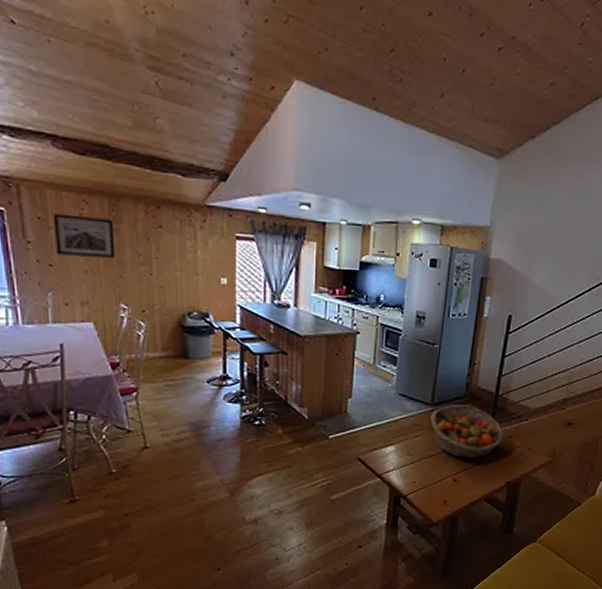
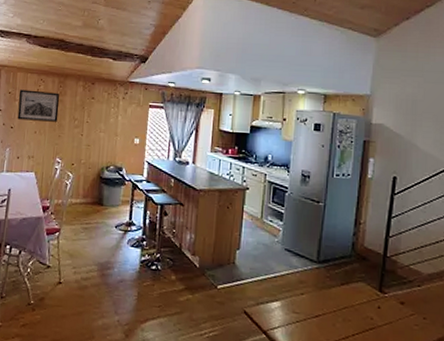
fruit basket: present [430,405,504,459] -> none [316,263,395,324]

